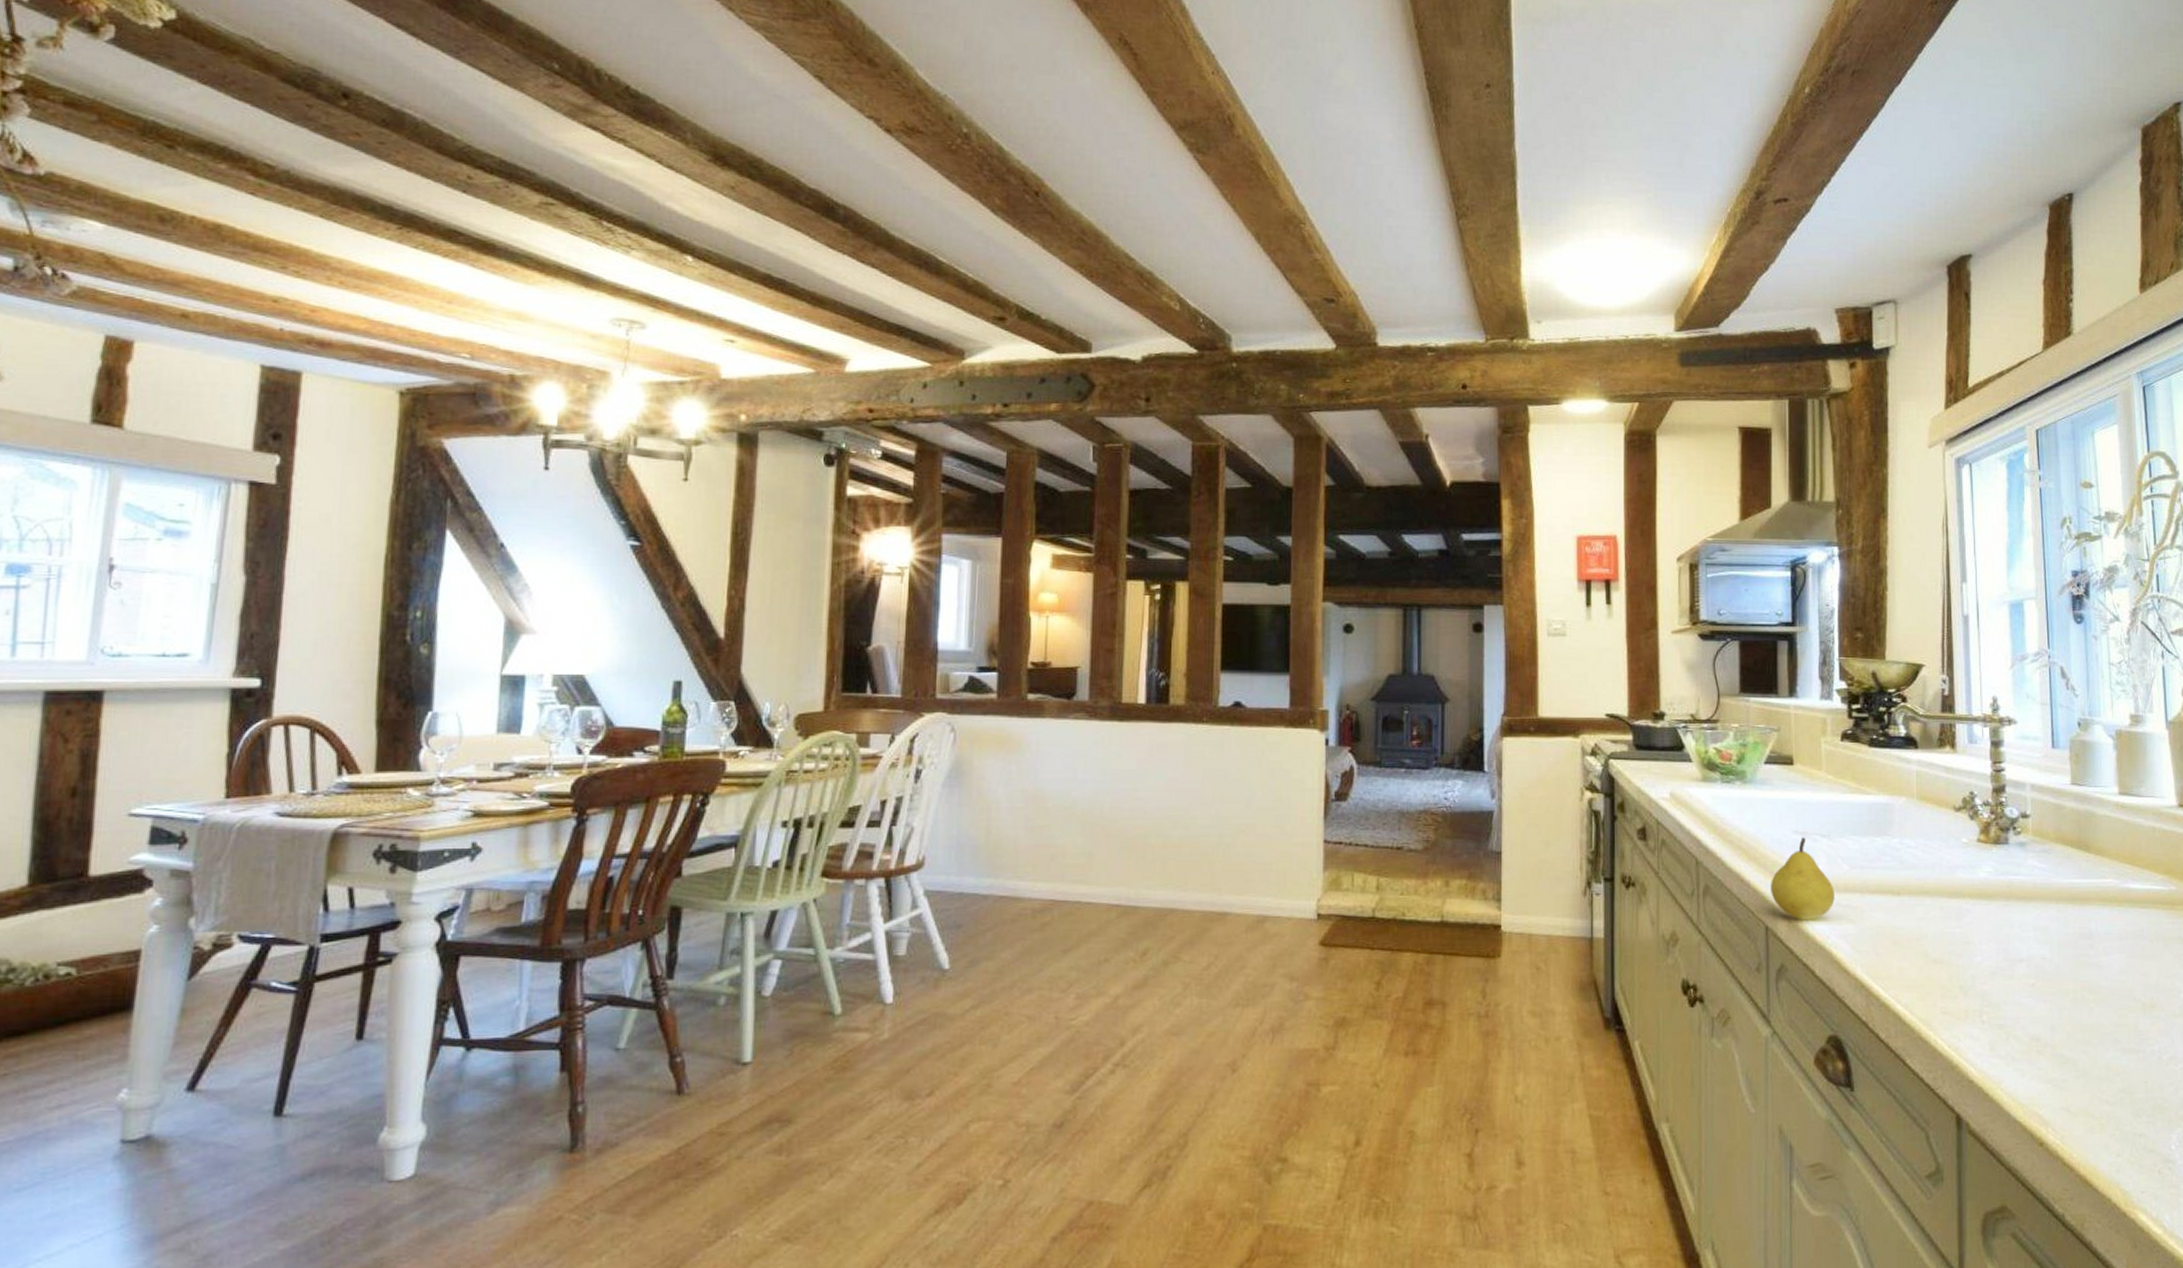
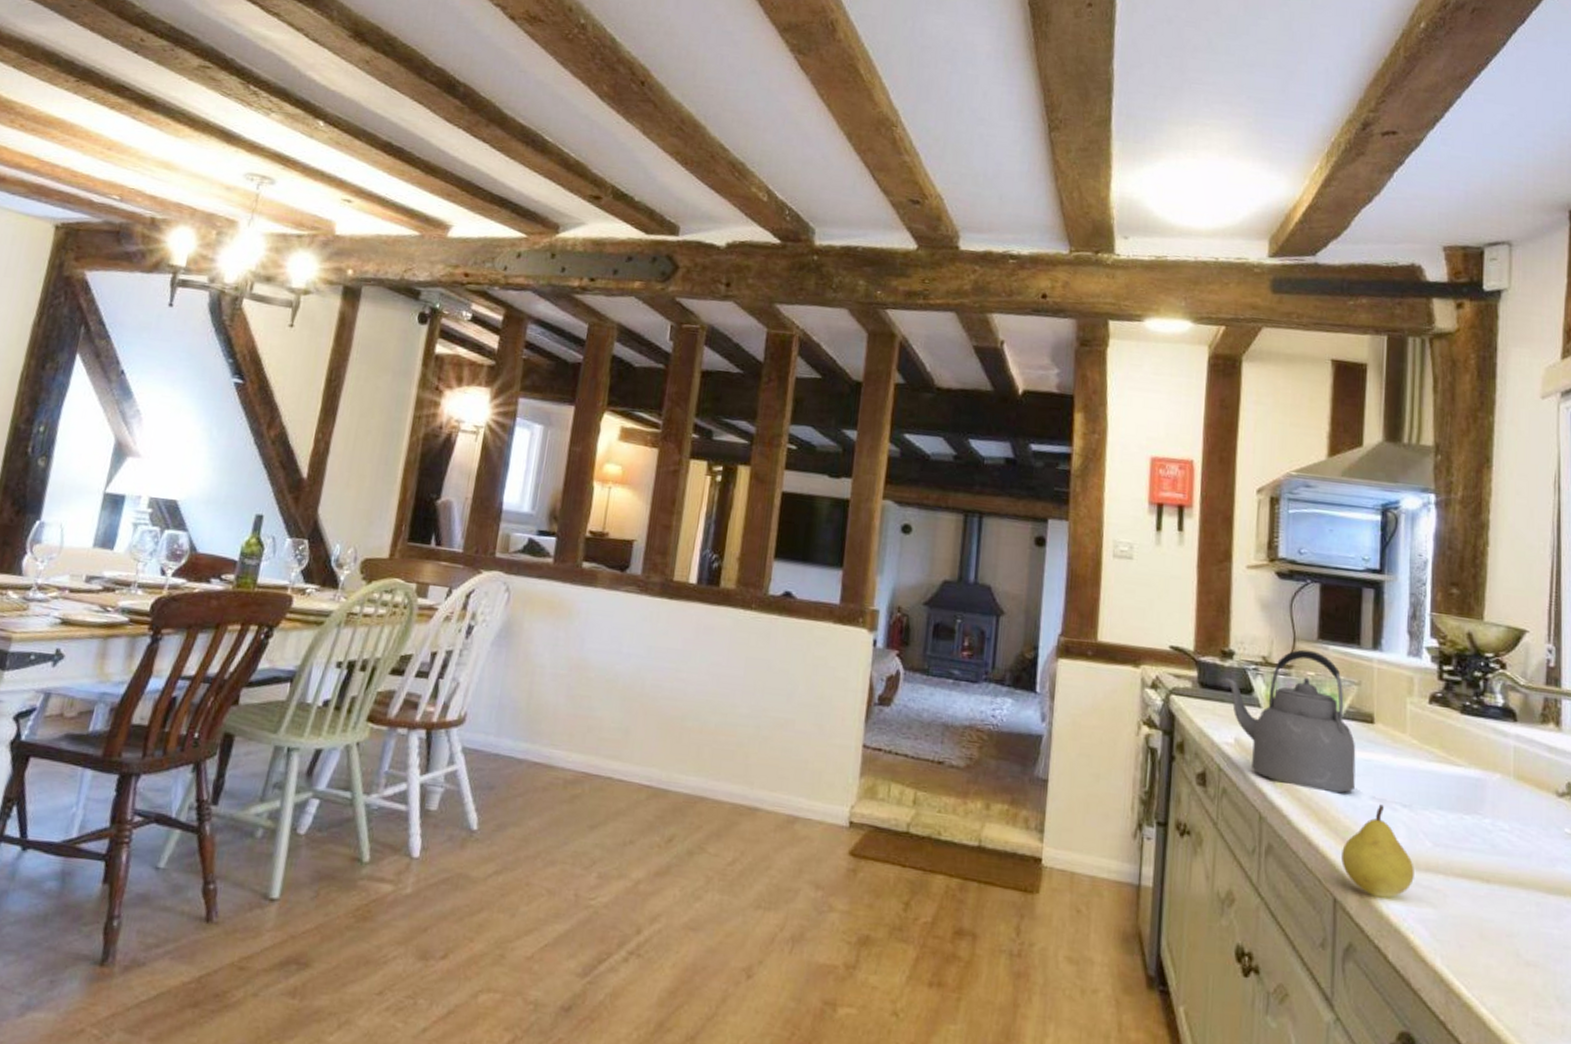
kettle: none [1653,704,1779,831] -> present [1220,649,1356,793]

